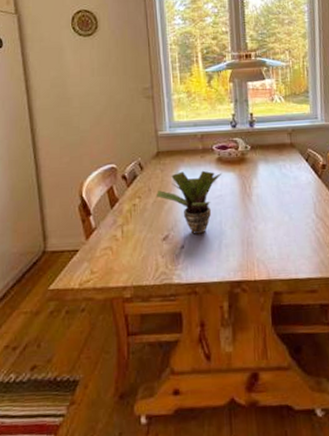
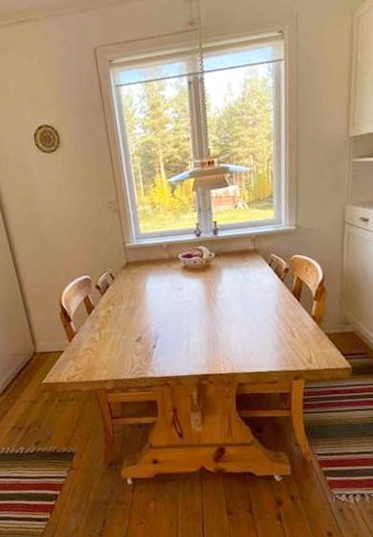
potted plant: present [157,170,222,234] -> none [128,278,188,336]

